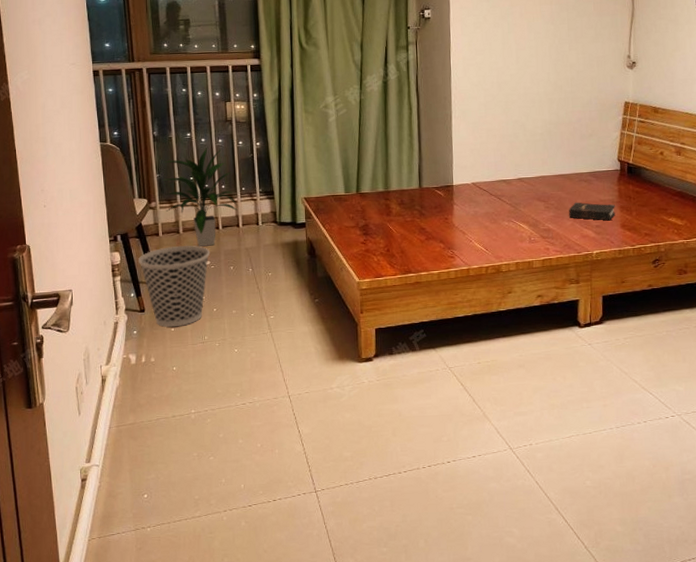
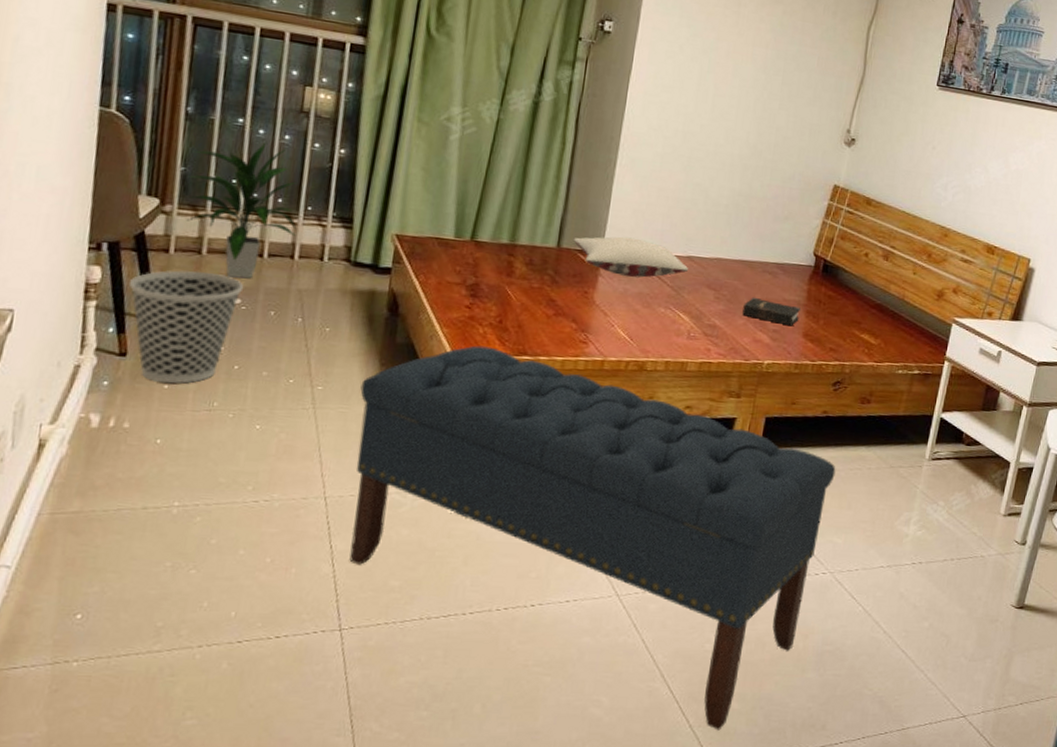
bench: none [299,270,668,549] -> present [349,345,836,731]
pillow: none [430,171,521,202] -> present [573,236,689,278]

